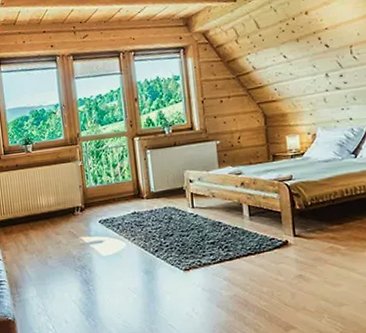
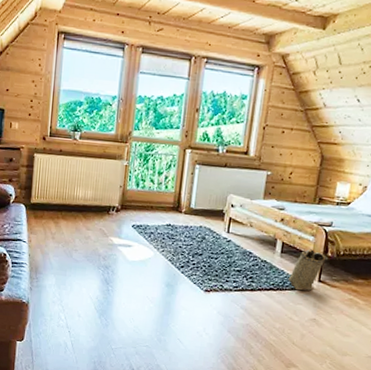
basket: none [263,206,298,250] -> present [288,249,329,291]

